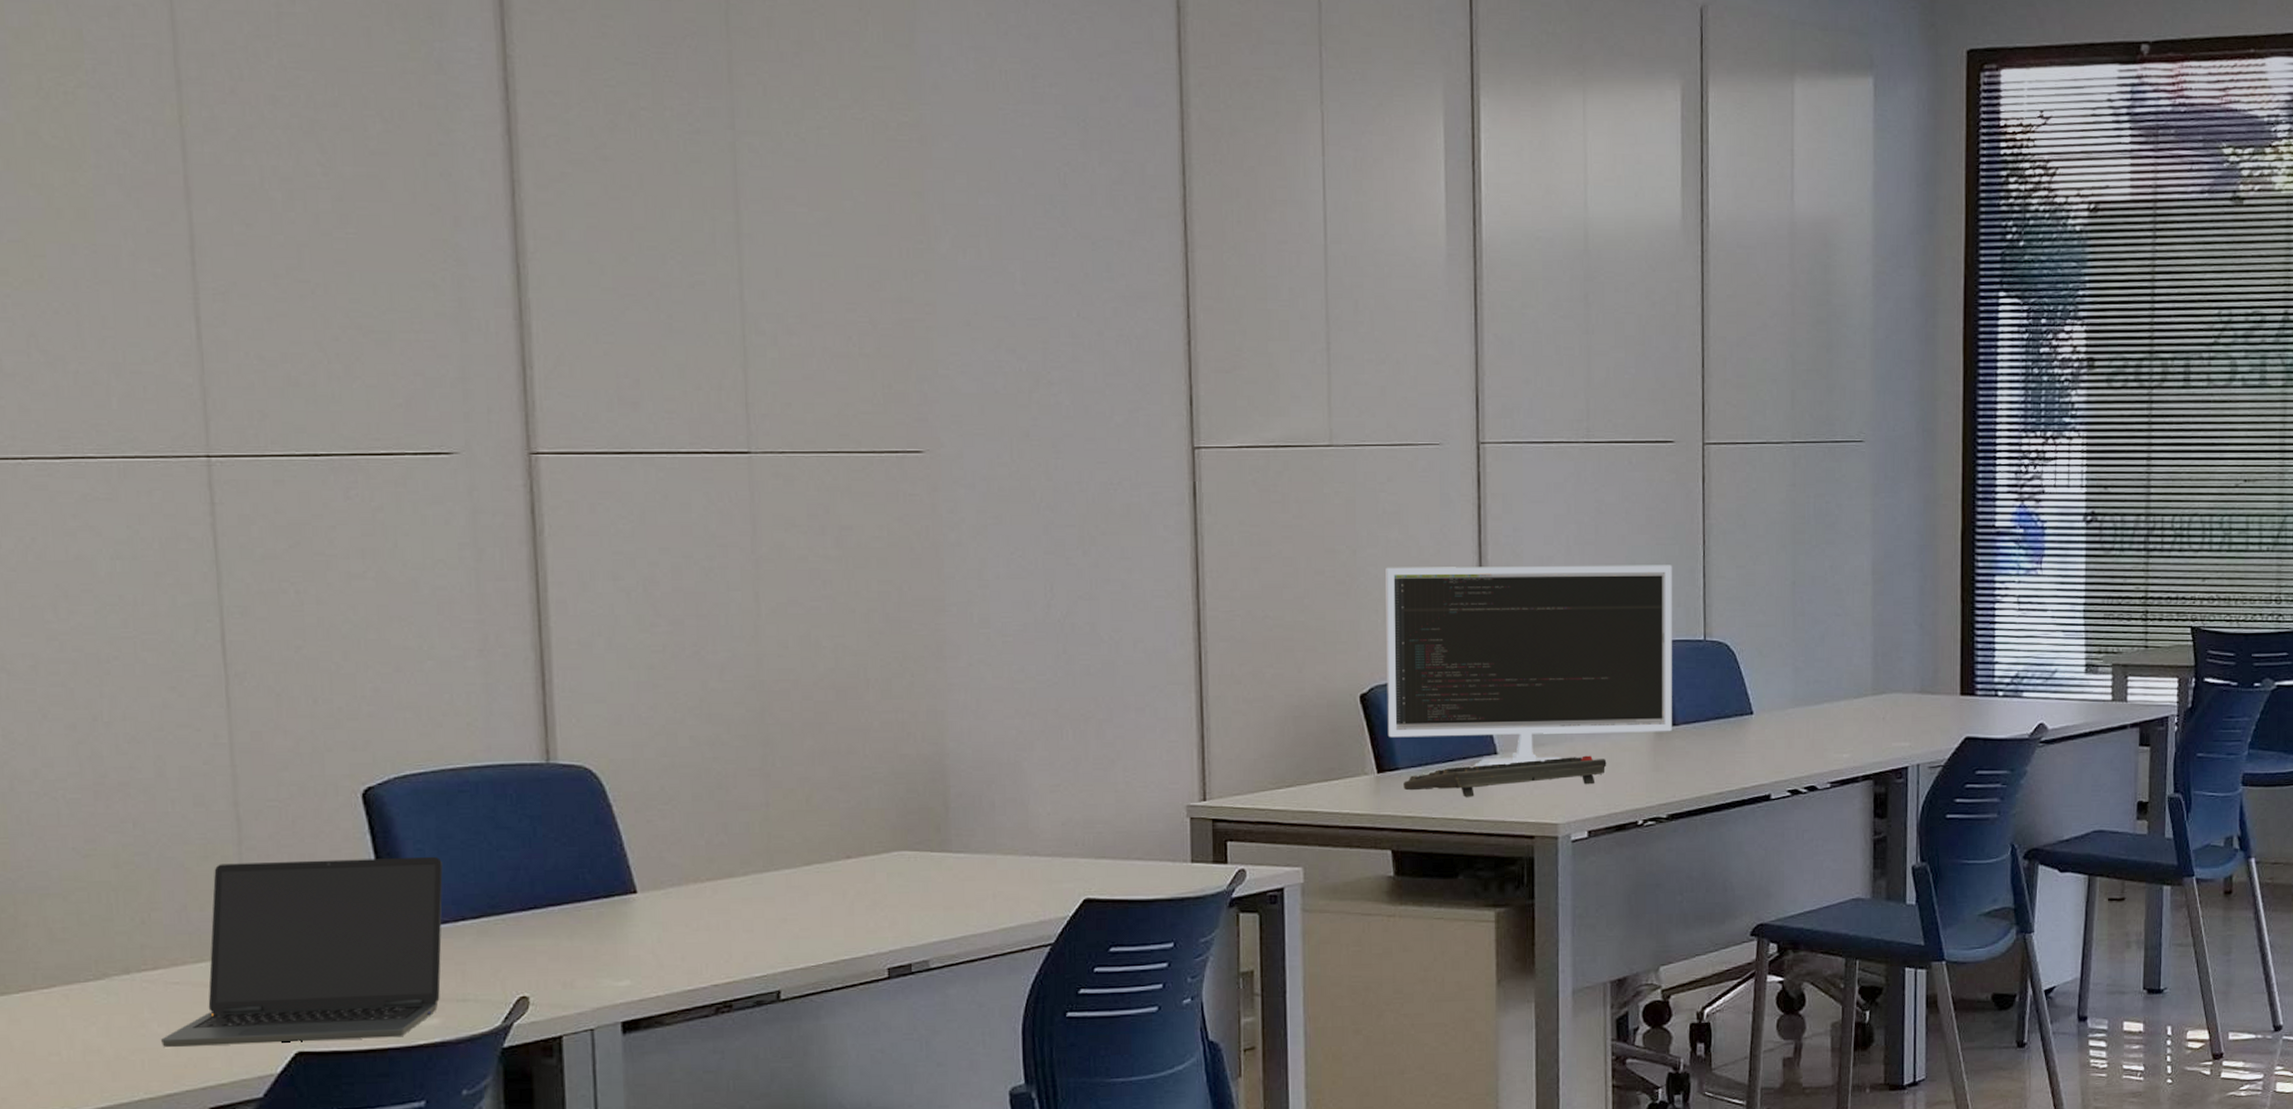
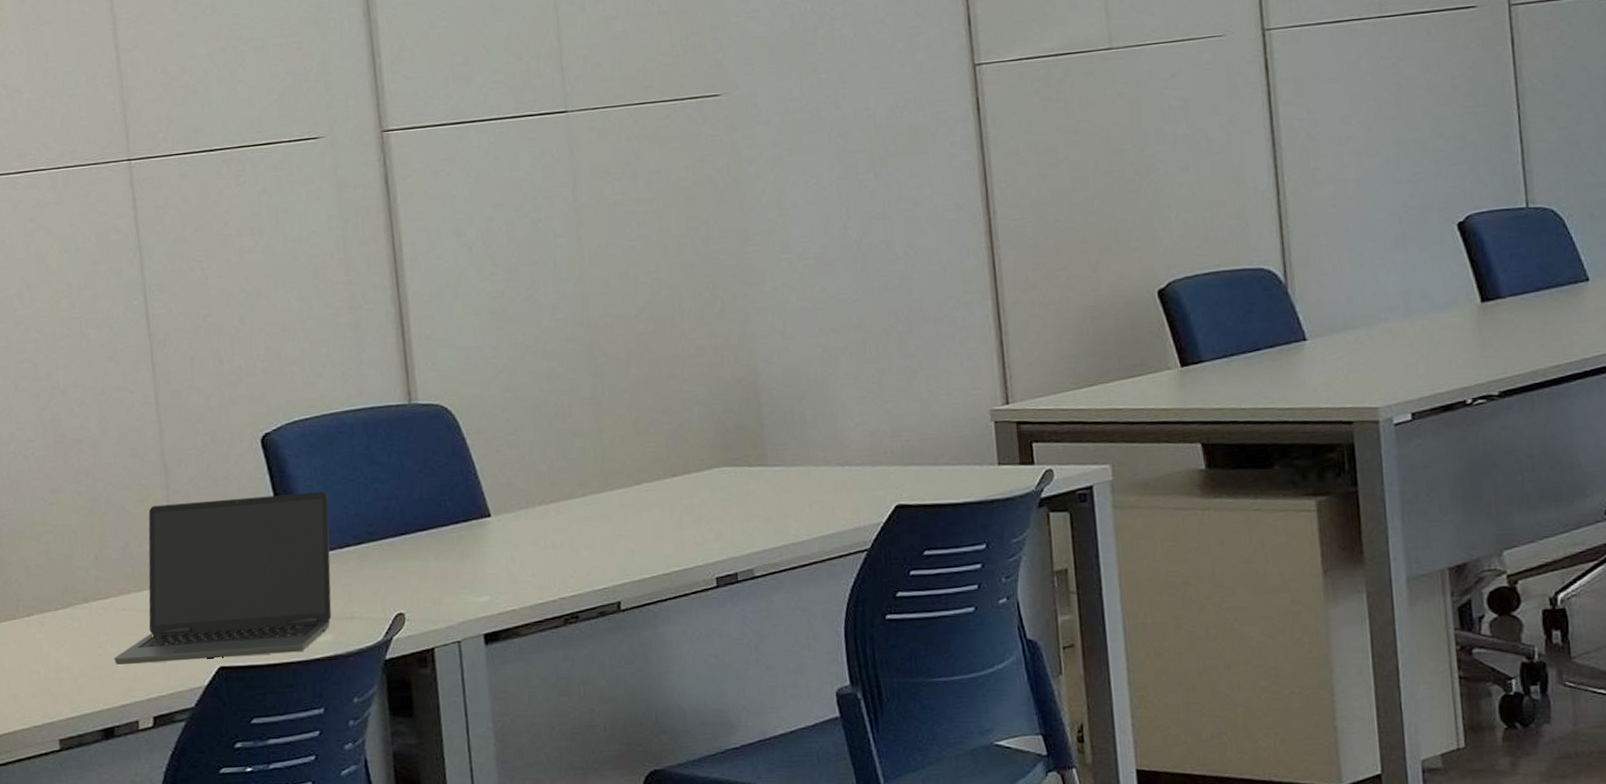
computer monitor: present [1385,565,1672,766] -> none [1175,133,1498,354]
computer keyboard: present [1404,755,1607,797] -> none [1209,335,1427,386]

